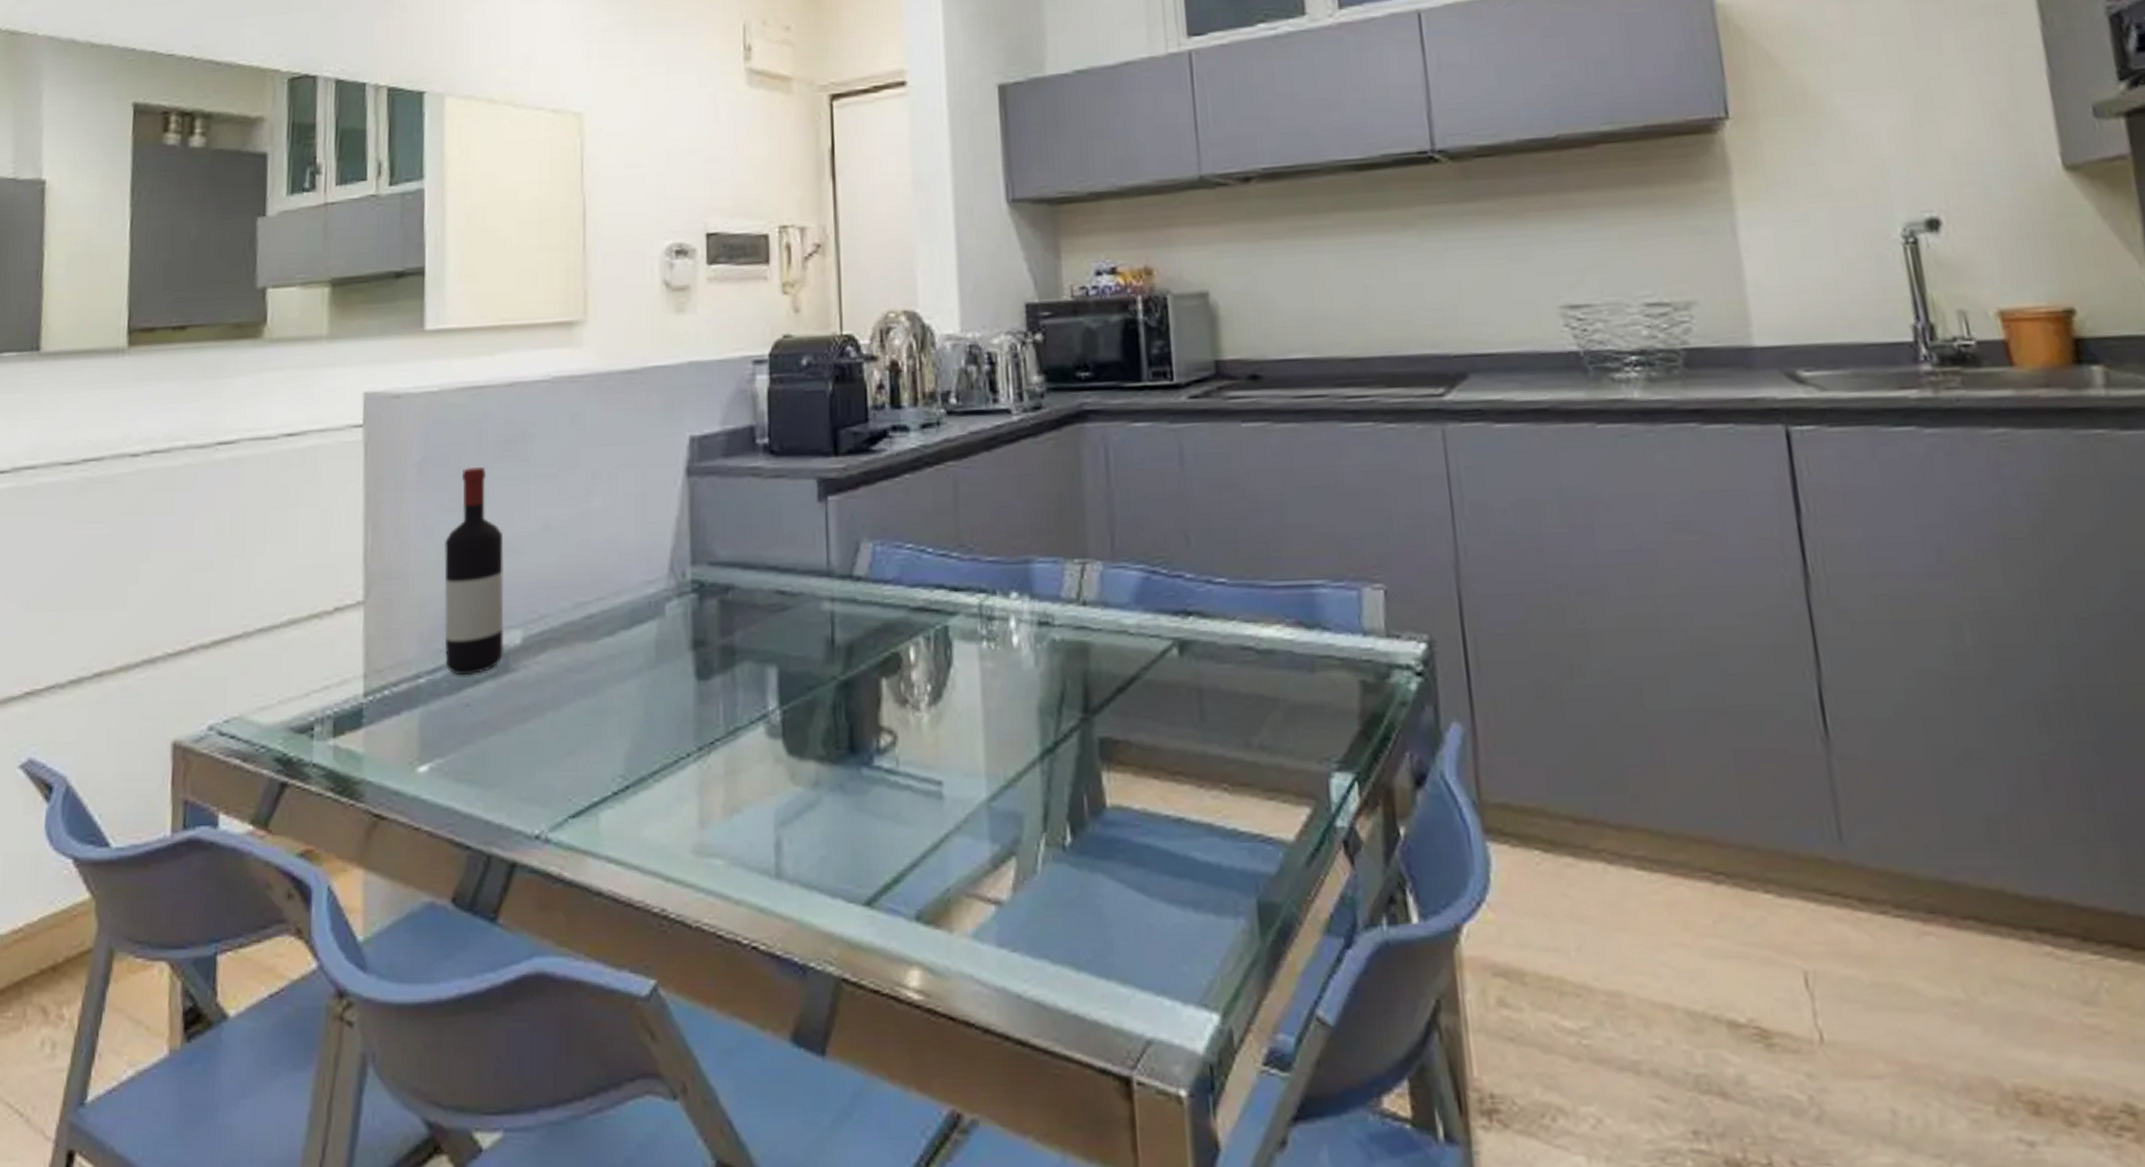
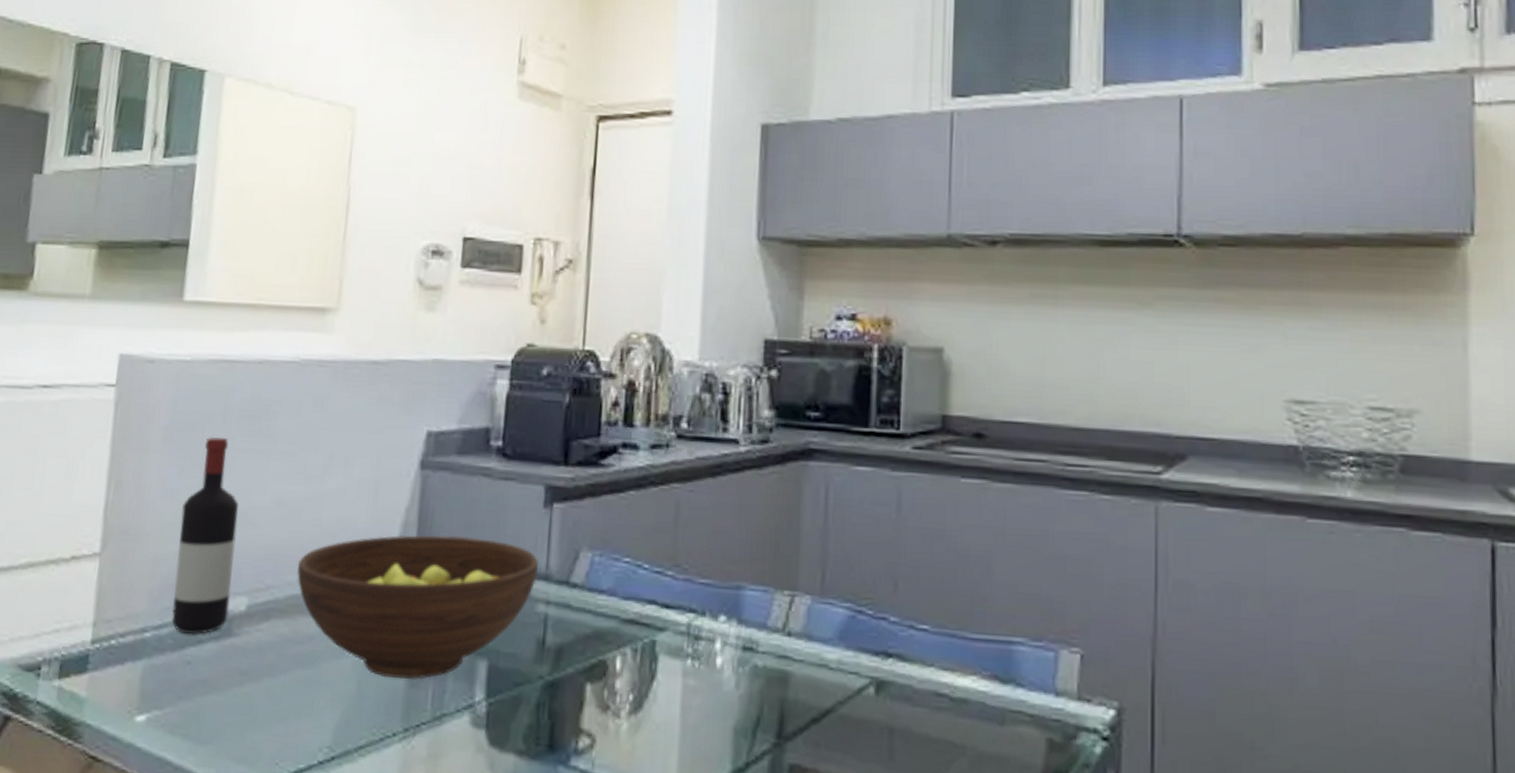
fruit bowl: none [570,540,820,697] -> present [296,534,539,680]

